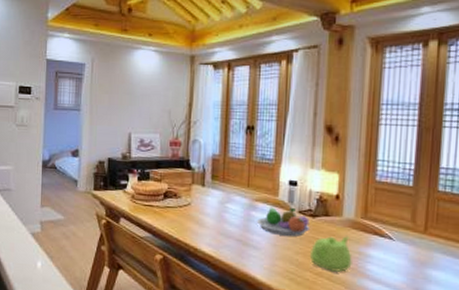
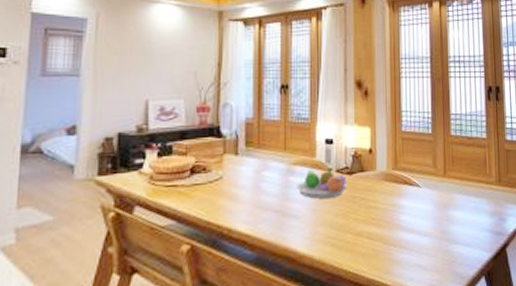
teapot: present [309,236,353,273] -> none [349,189,388,230]

